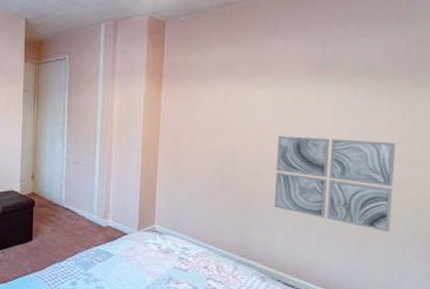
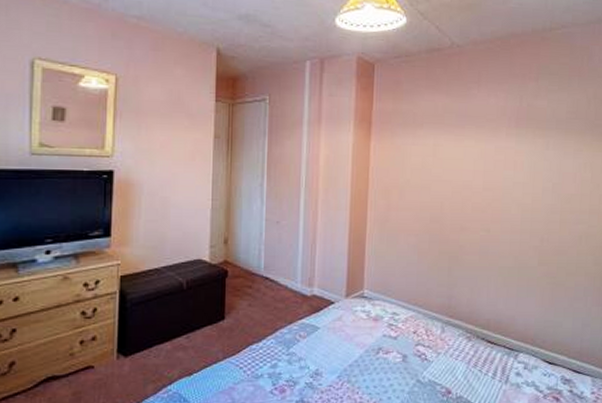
wall art: present [274,136,396,232] -> none [478,189,579,282]

